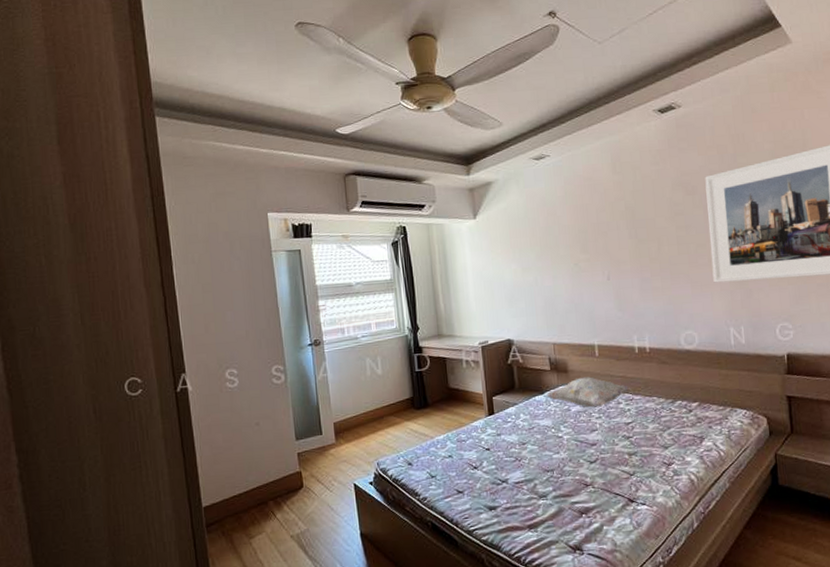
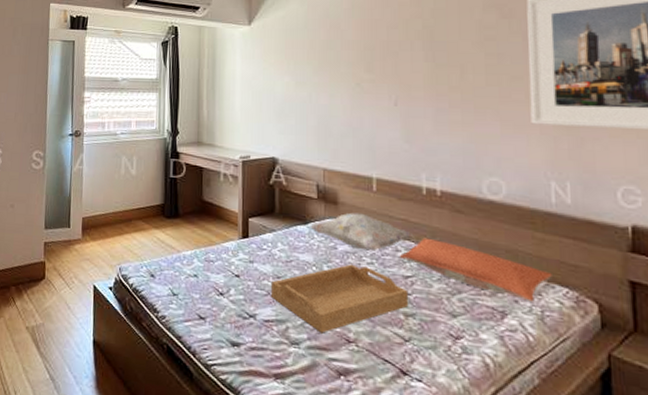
serving tray: none [518,421,631,483] -> present [271,264,409,334]
pillow: none [622,388,735,425] -> present [400,237,552,302]

